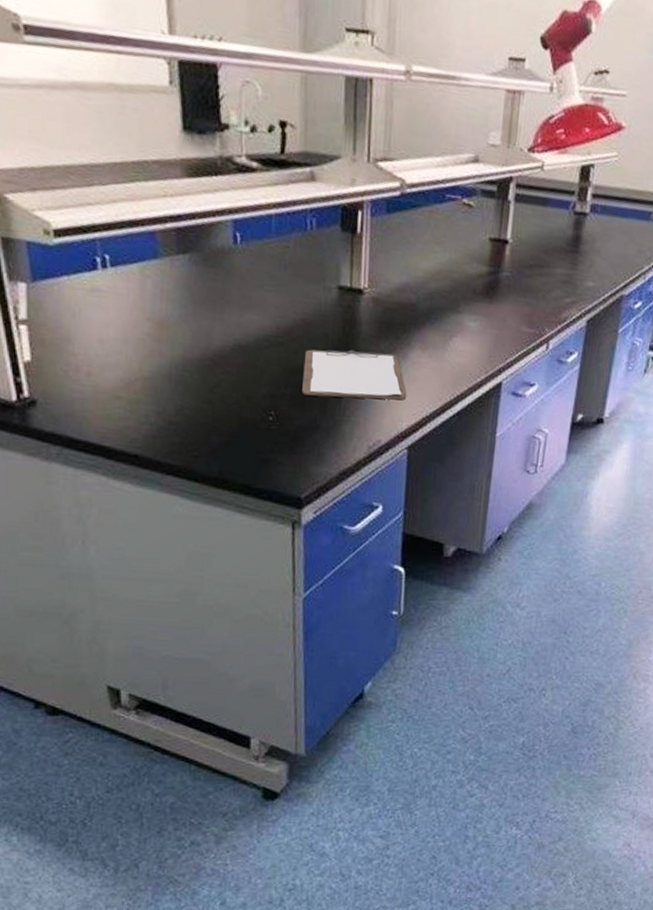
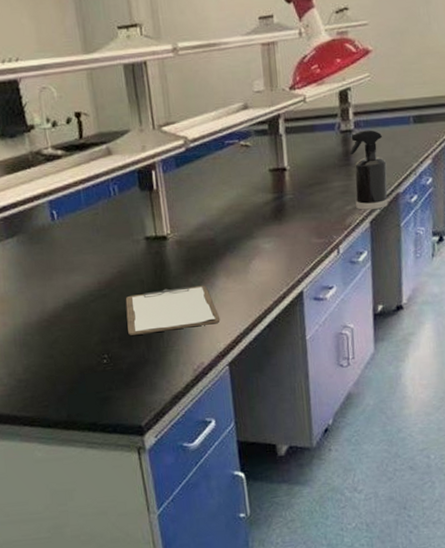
spray bottle: none [575,216,619,309] -> present [349,130,388,210]

